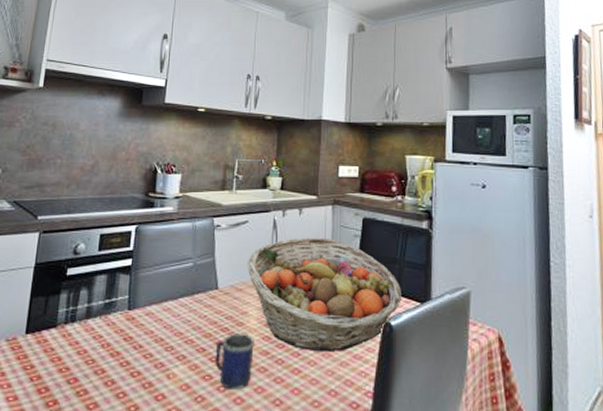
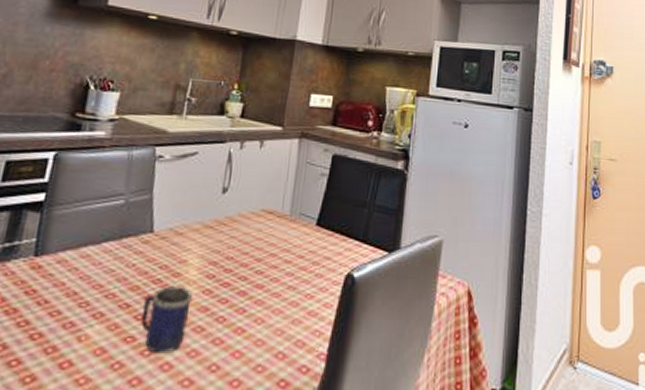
fruit basket: present [247,237,402,353] -> none [191,174,369,309]

